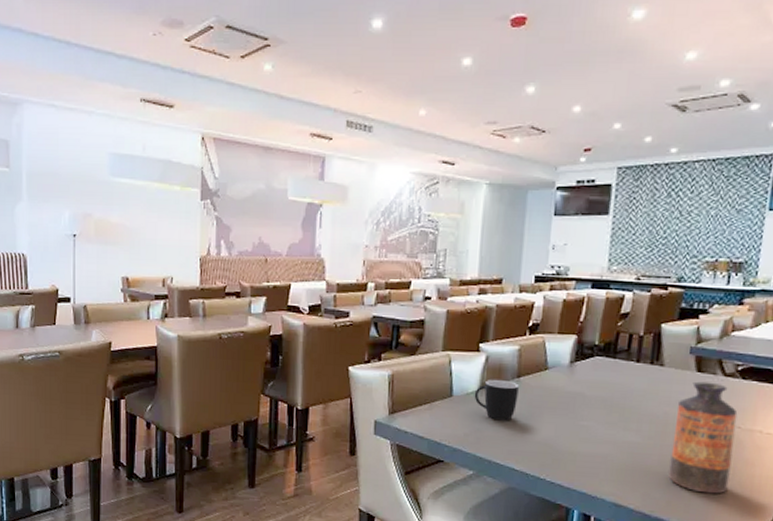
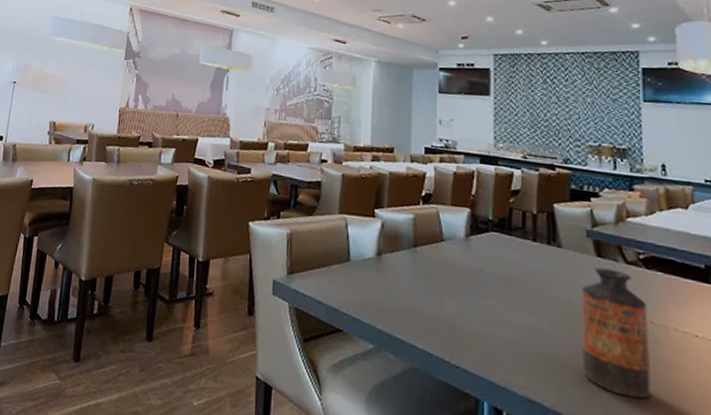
mug: present [474,379,519,421] -> none [371,247,416,293]

